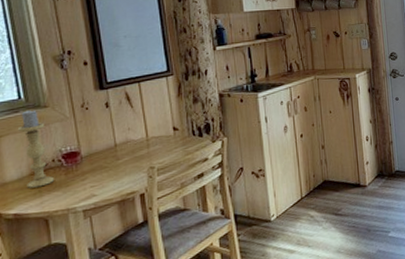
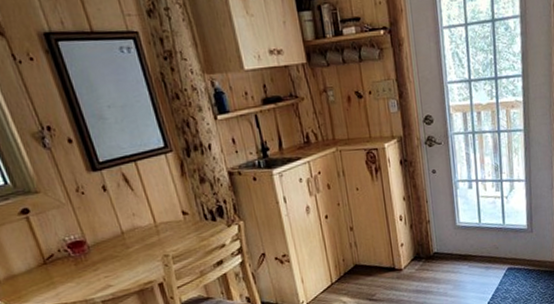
candle holder: present [18,109,54,188] -> none [13,195,65,280]

